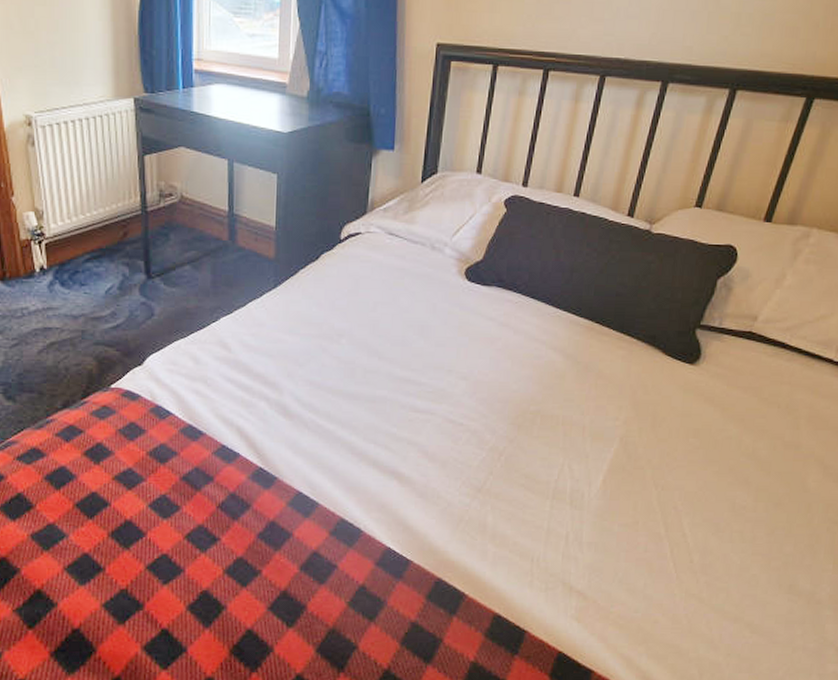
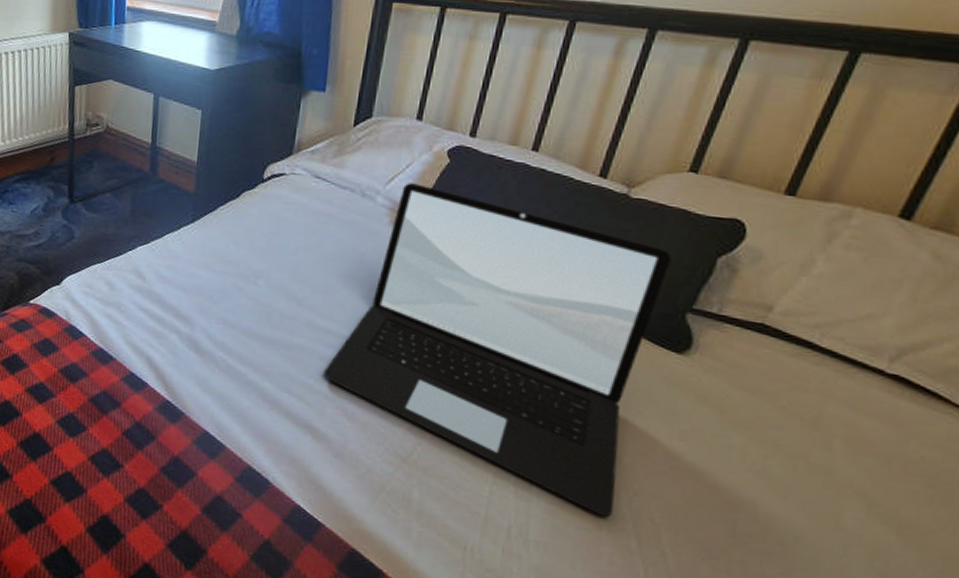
laptop: none [405,233,684,511] -> present [323,183,672,517]

